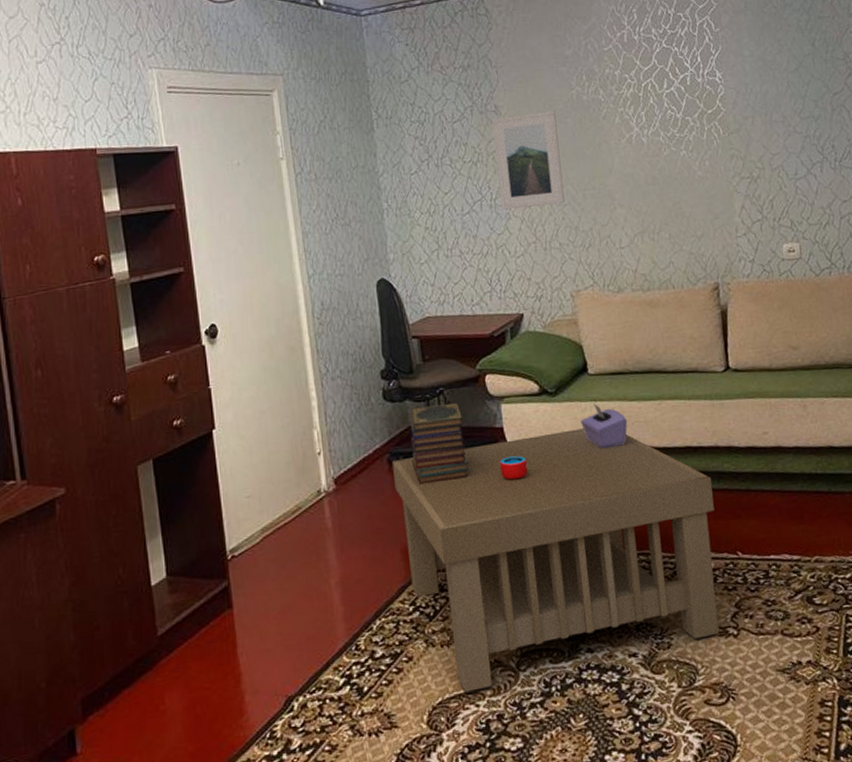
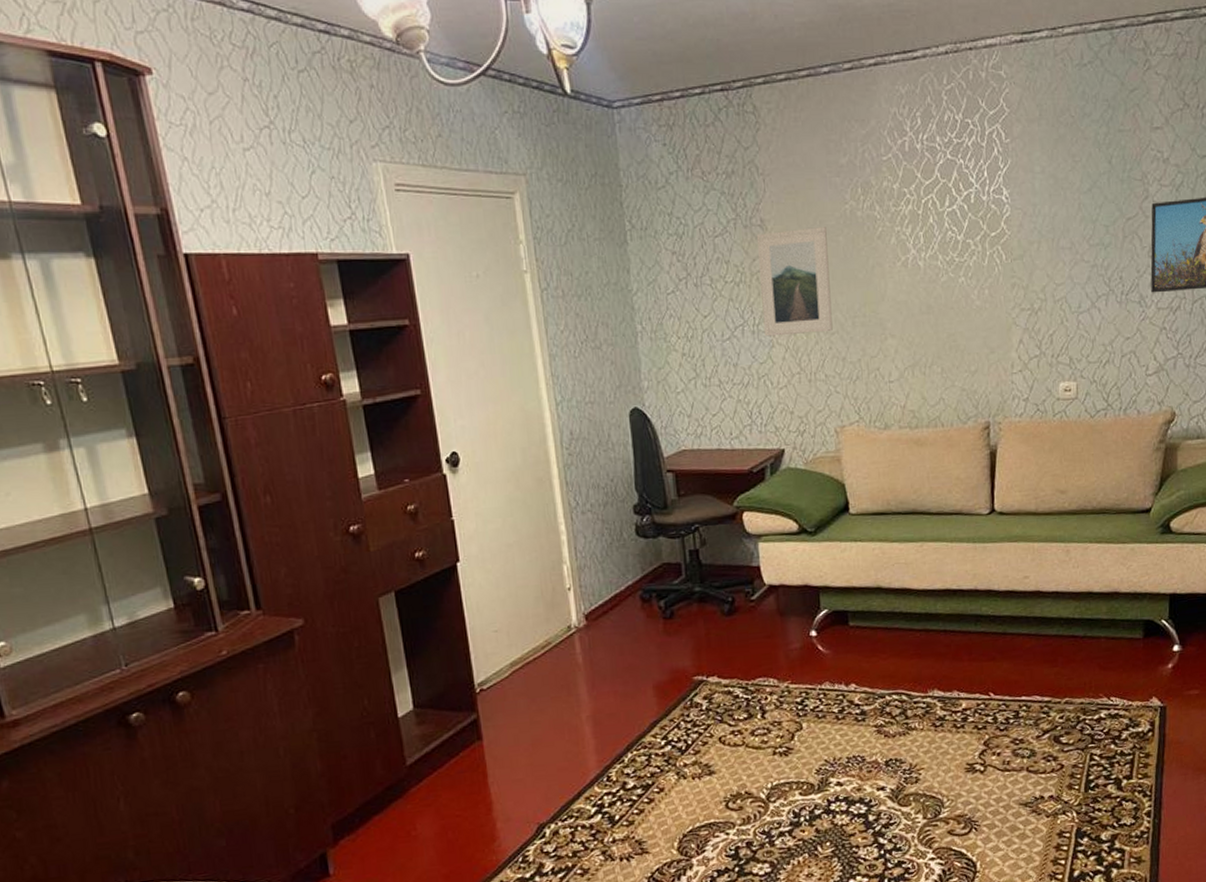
coffee table: present [391,428,719,693] -> none [644,569,970,822]
book stack: present [409,403,470,485] -> none [663,541,725,622]
mug: present [500,456,528,481] -> none [756,595,784,620]
tissue box: present [580,403,628,449] -> none [840,543,888,590]

